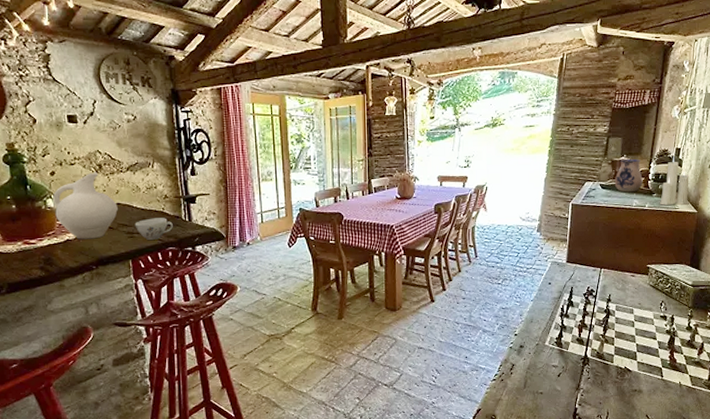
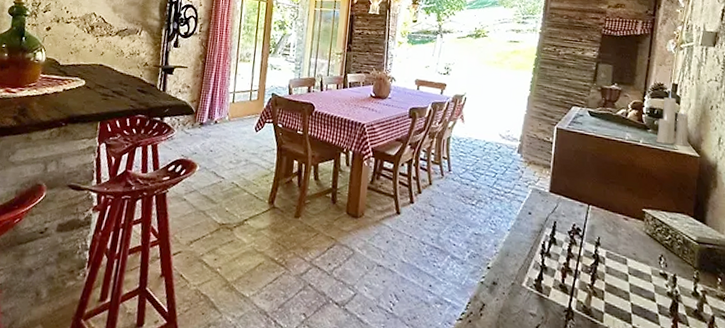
jug: present [52,172,119,241] -> none [40,32,100,97]
teacup: present [135,218,173,240] -> none [111,83,147,105]
ceramic pitcher: present [614,159,643,193] -> none [604,88,636,125]

